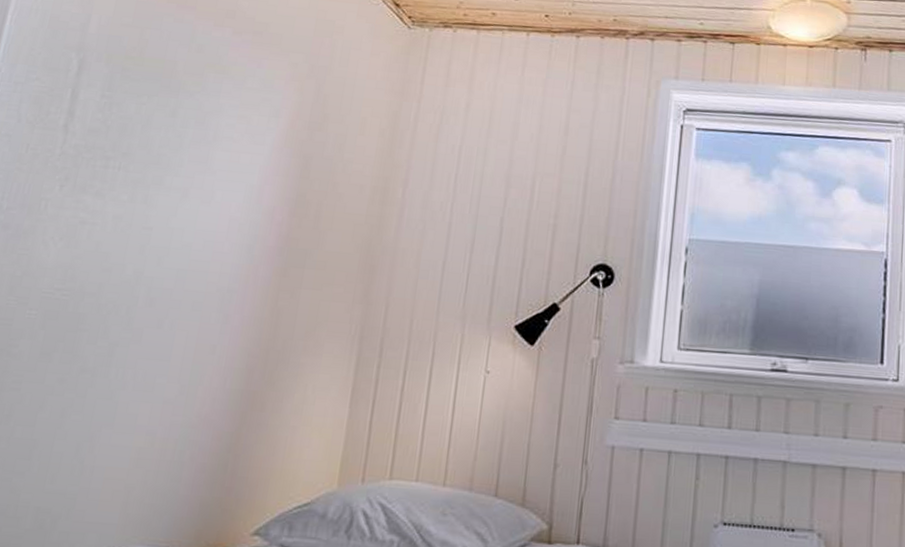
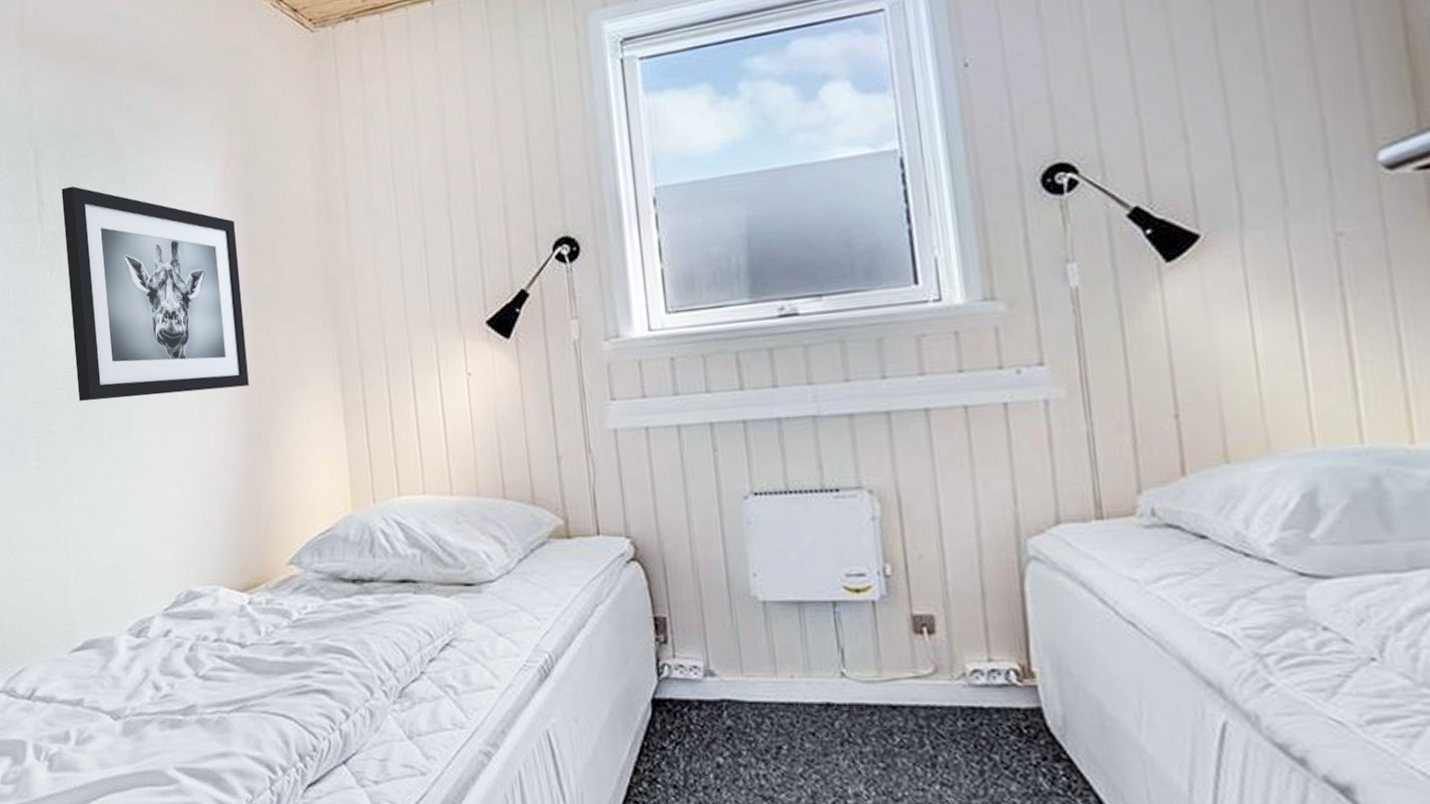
wall art: none [54,105,285,344] -> present [61,186,249,402]

